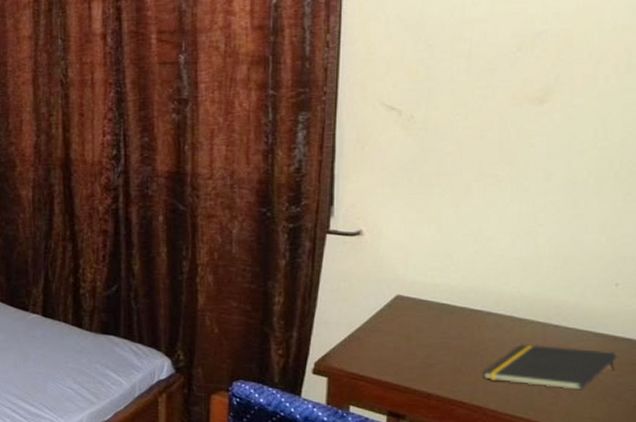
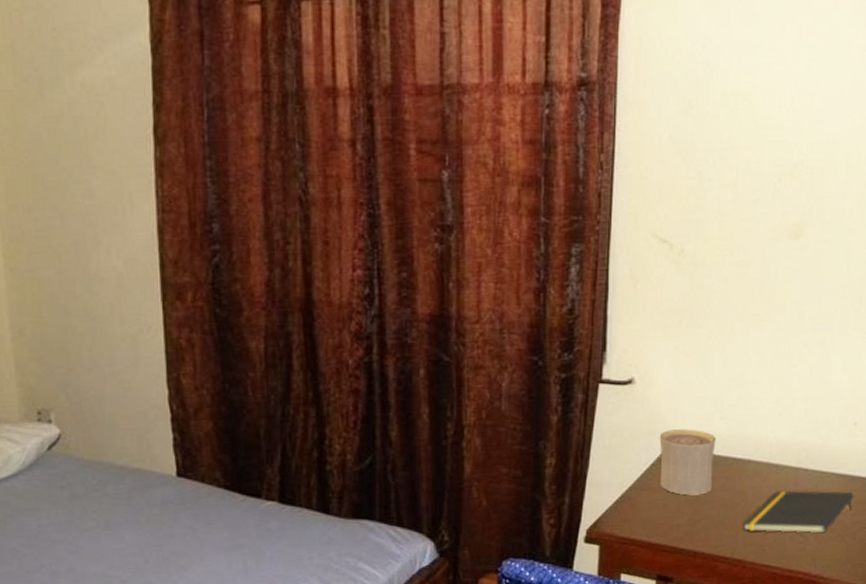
cup: none [389,279,451,341] -> present [659,429,716,496]

